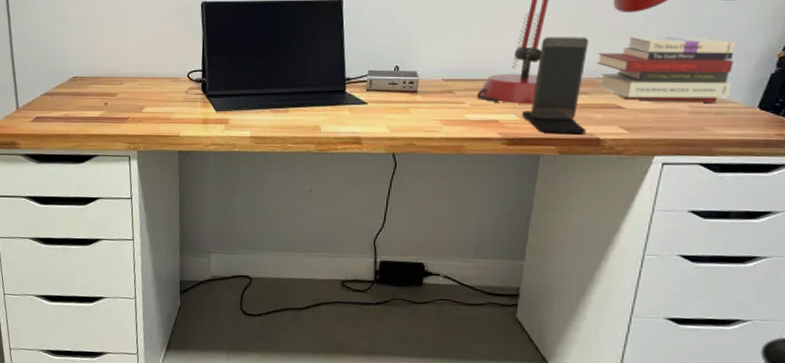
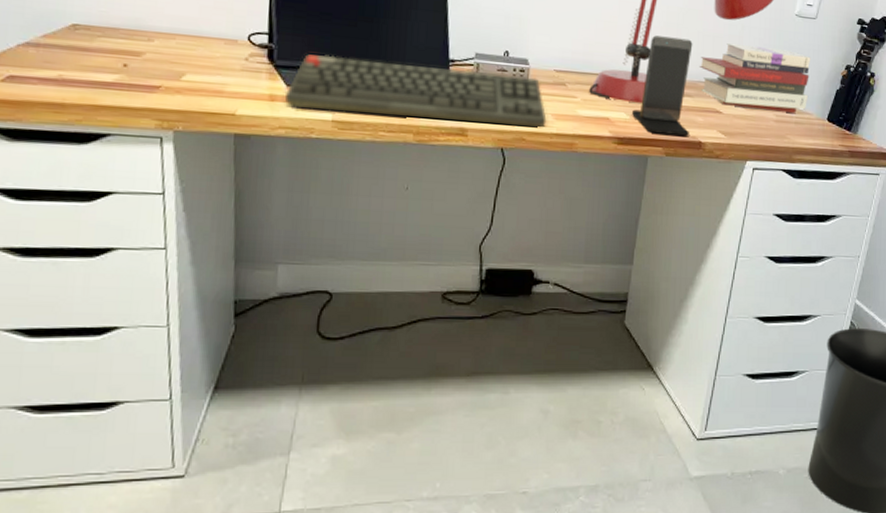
computer keyboard: none [215,83,435,134] -> present [285,54,547,128]

